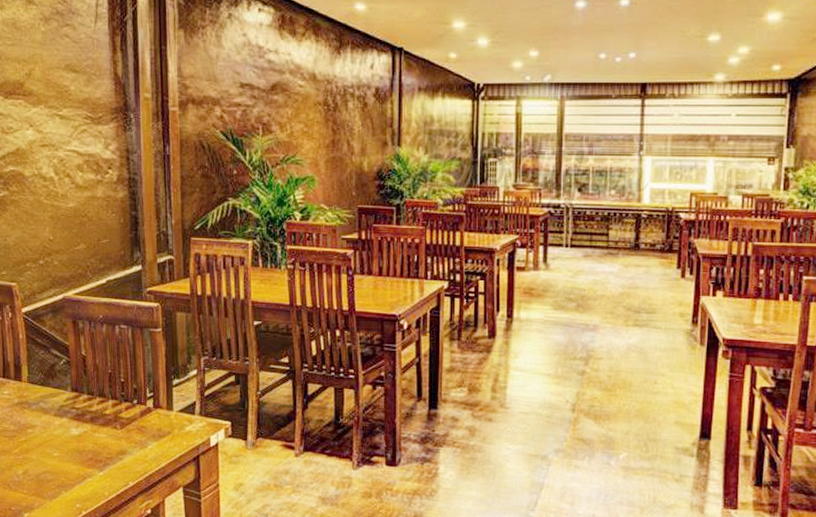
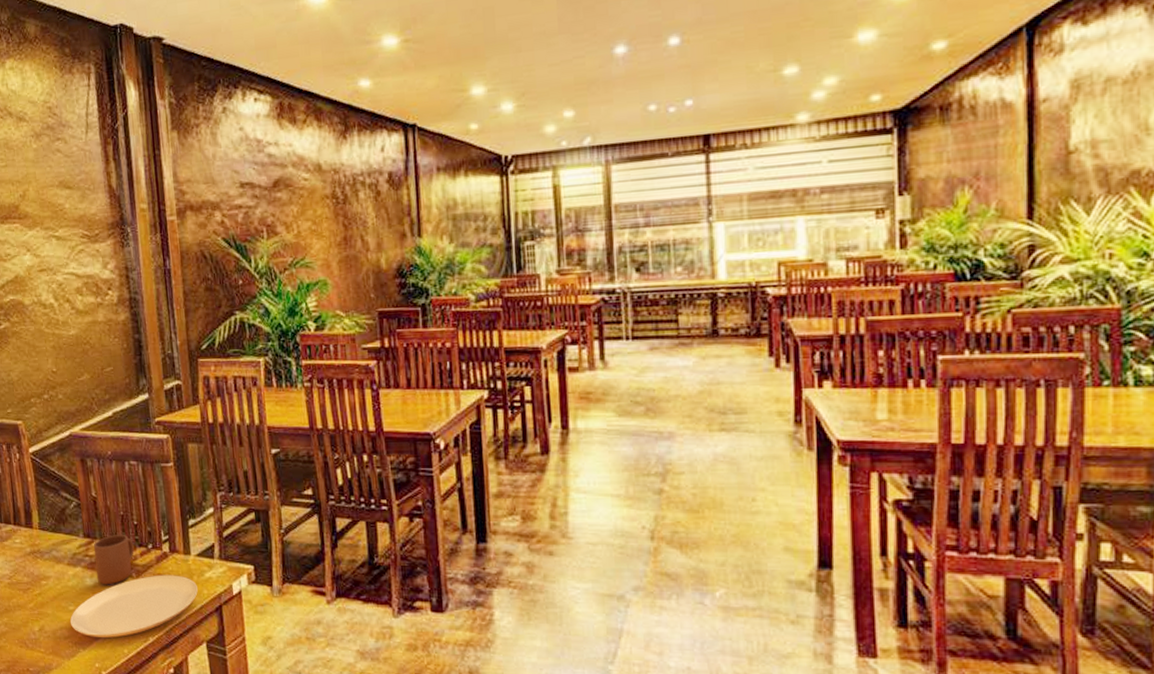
plate: none [54,427,178,482] -> present [70,575,198,639]
cup: none [80,390,120,435] -> present [93,535,134,585]

